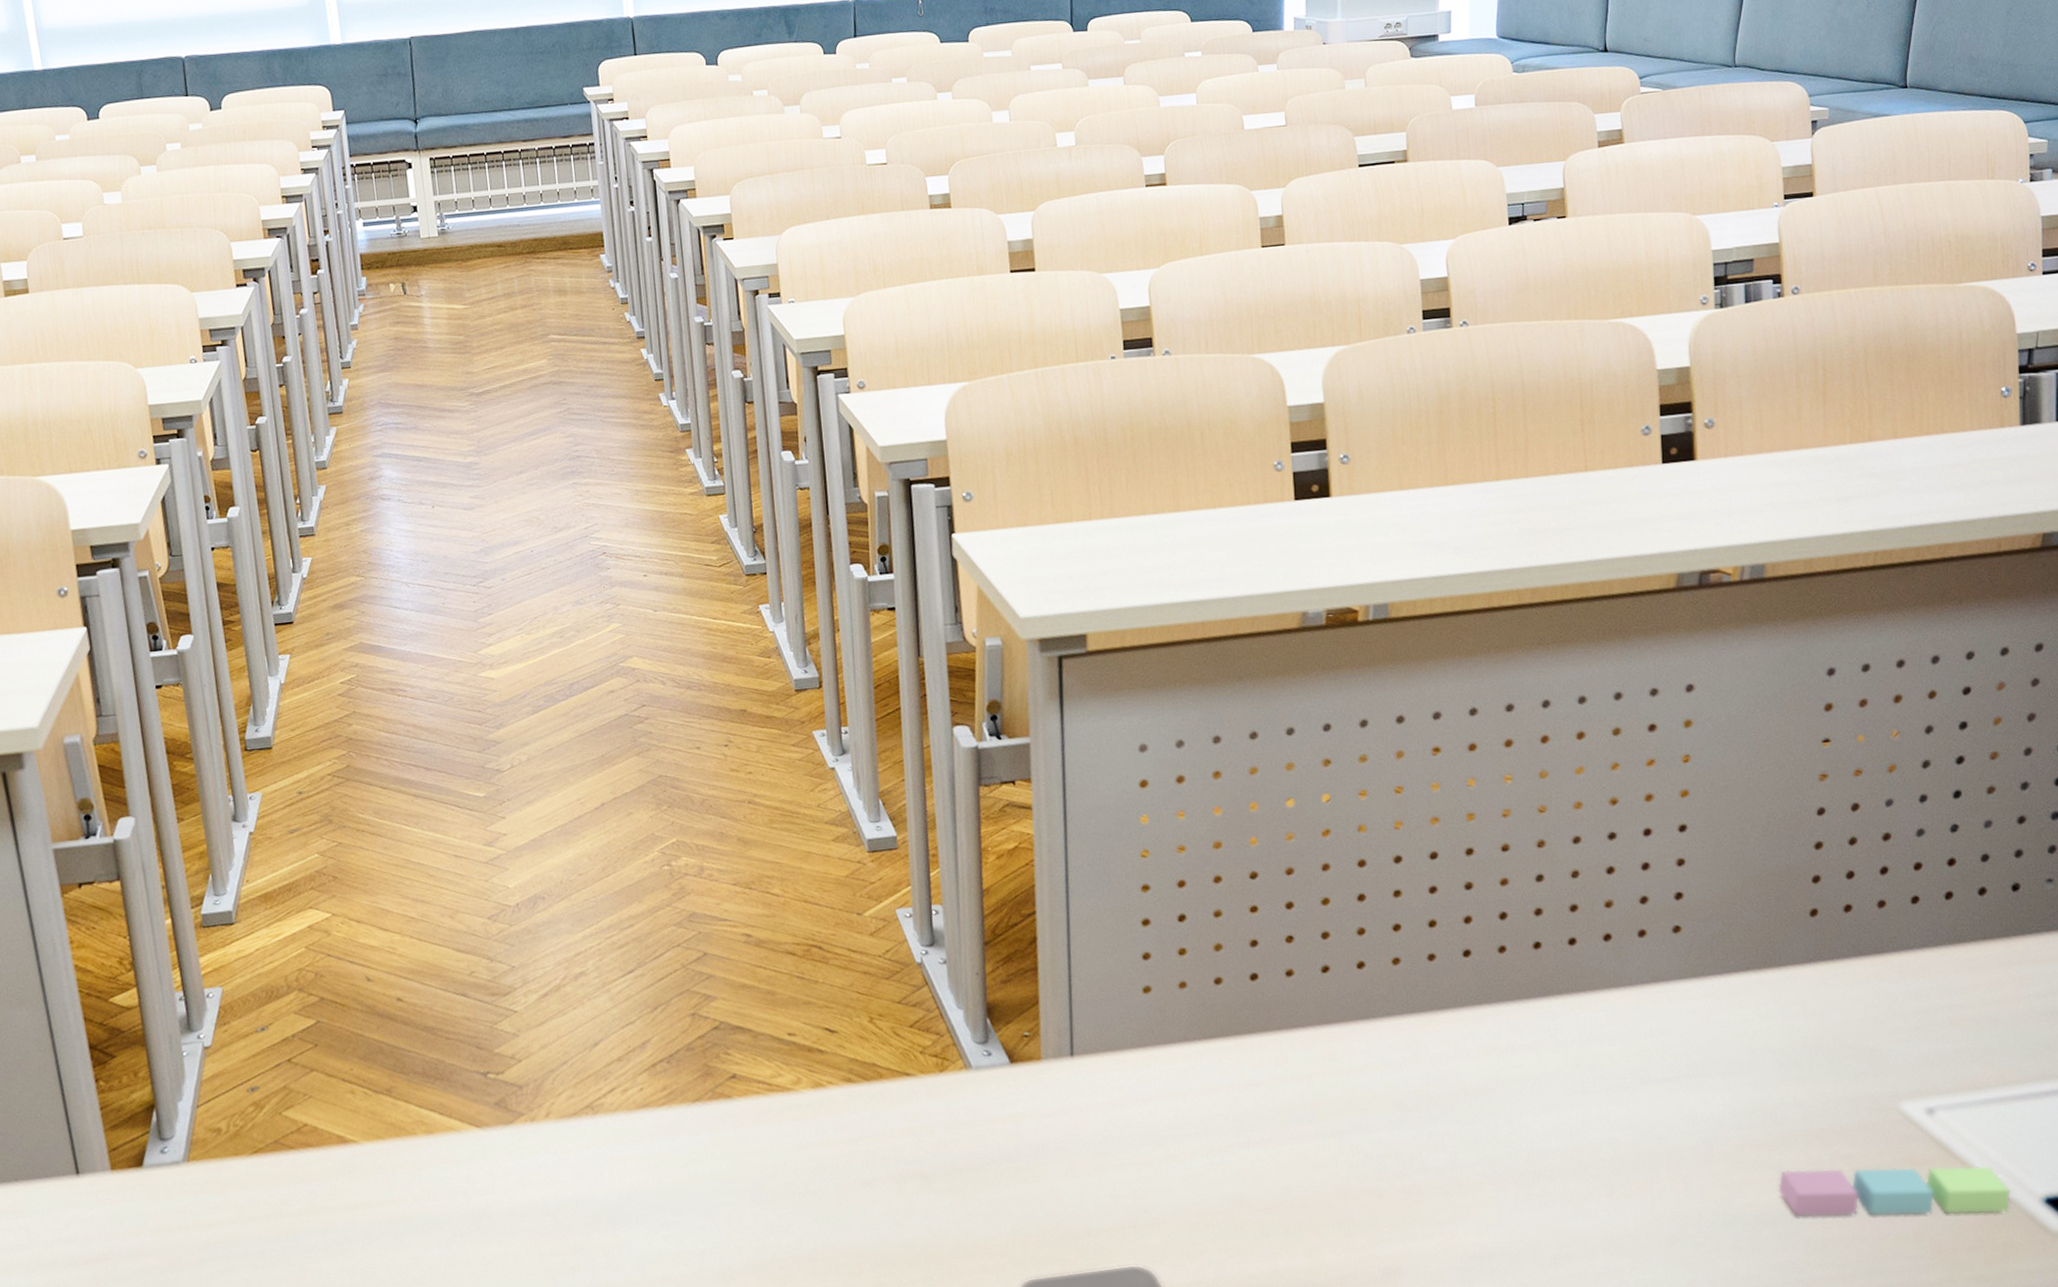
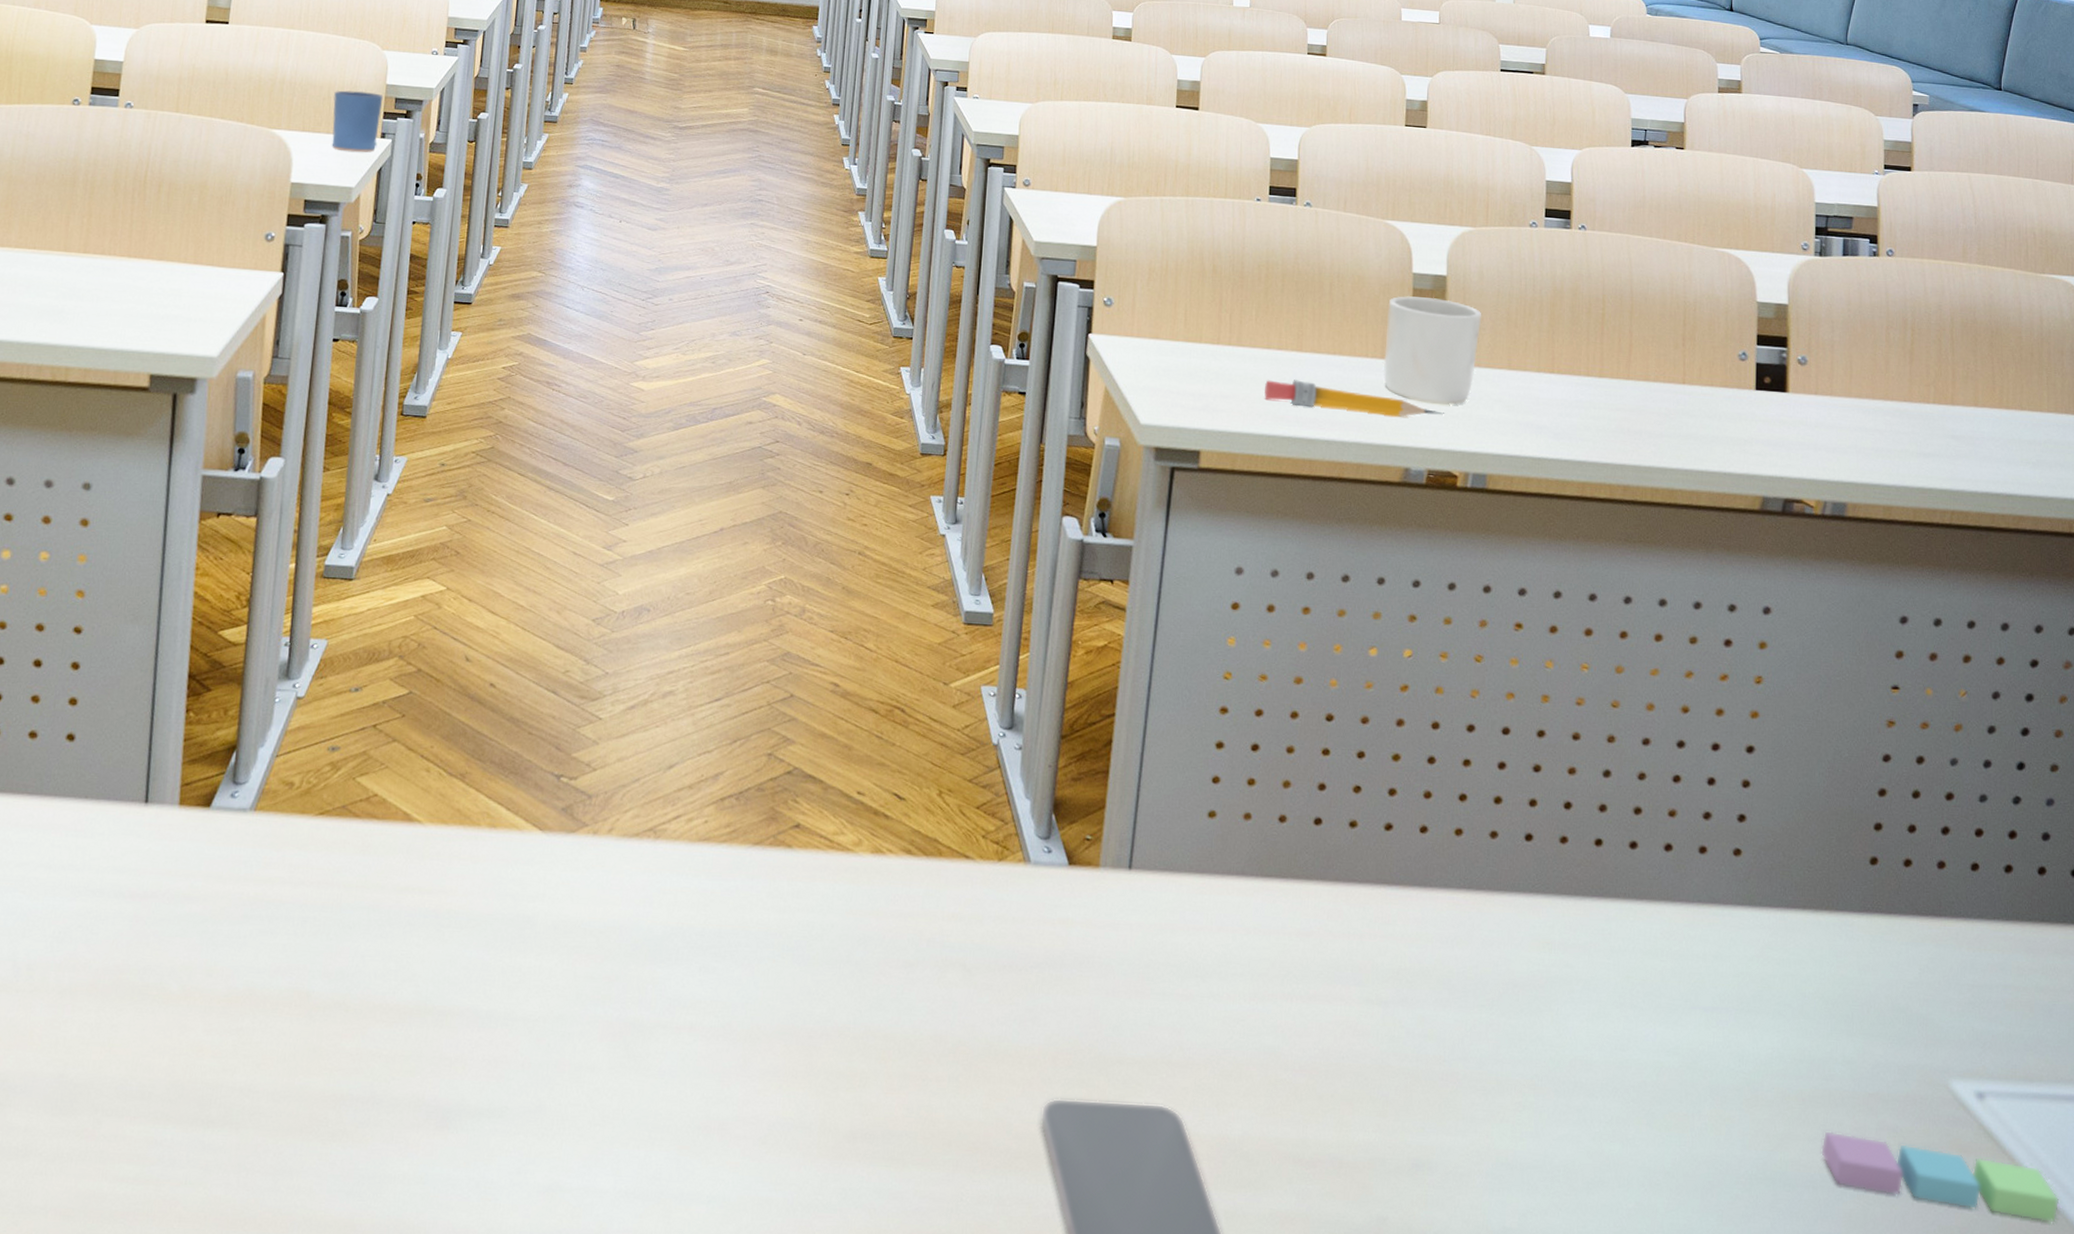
mug: none [94,416,154,487] -> present [332,90,384,153]
pencil: none [1145,541,1337,569] -> present [1264,380,1444,417]
mug: none [1264,428,1367,541] -> present [1383,296,1482,405]

